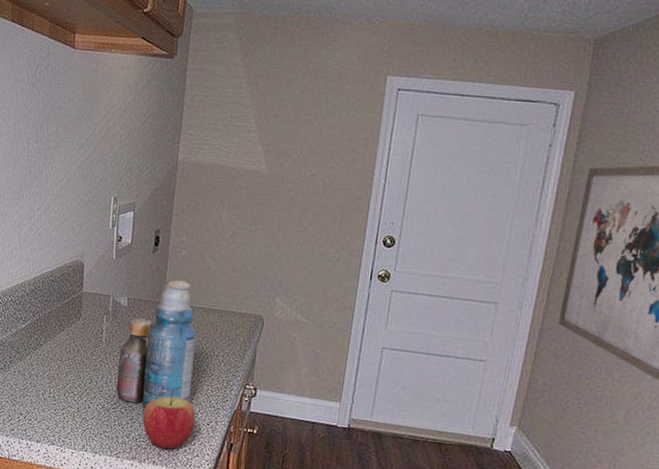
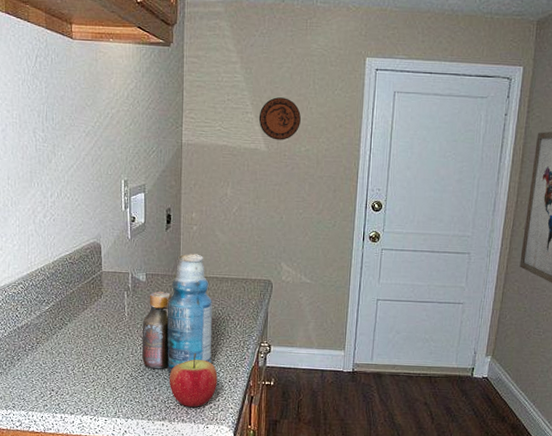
decorative plate: none [262,116,309,163] -> present [258,97,301,140]

